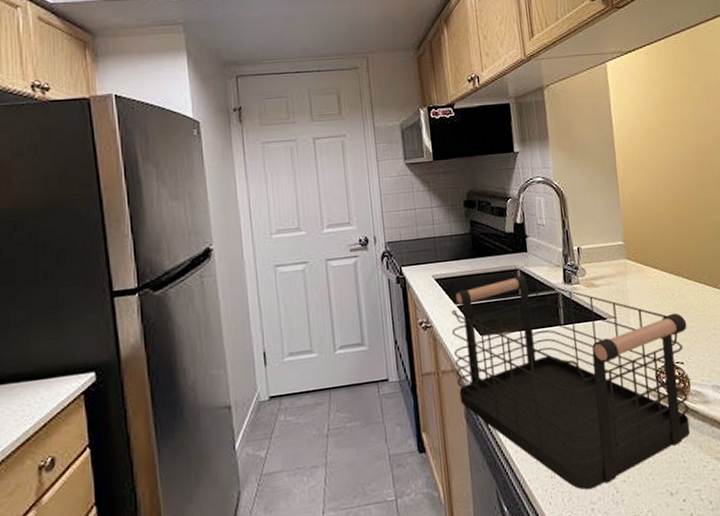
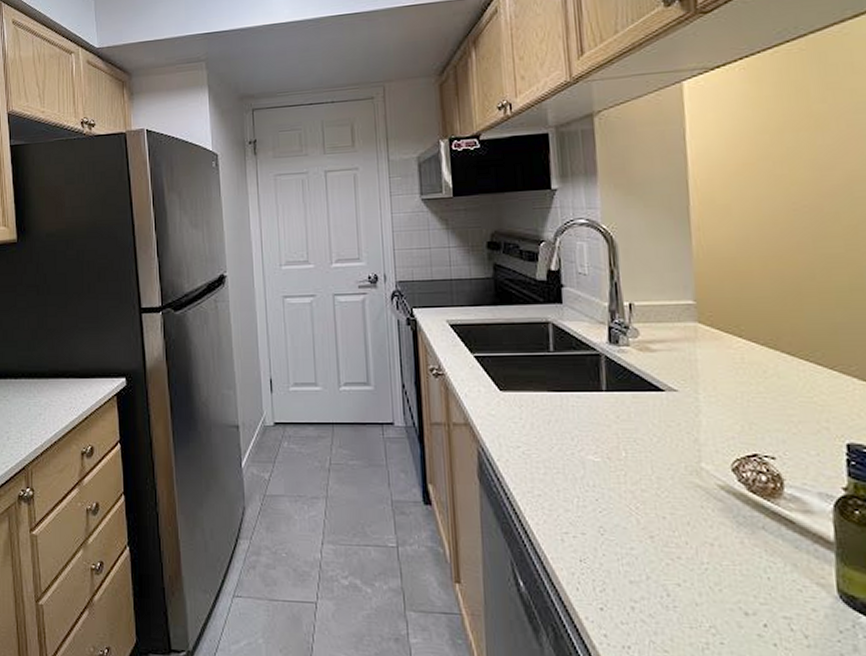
dish rack: present [451,274,690,490] -> none [466,328,784,585]

